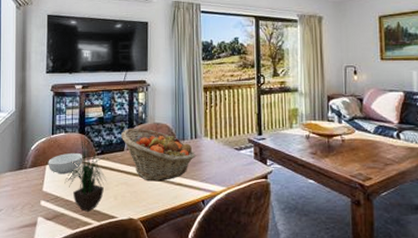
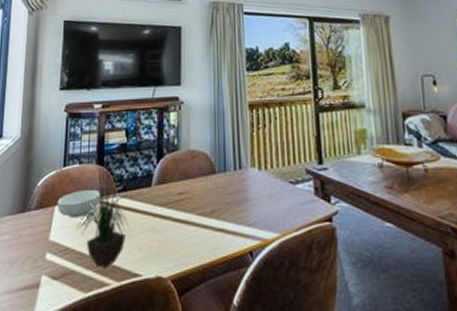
fruit basket: present [120,128,195,182] -> none [147,156,240,227]

